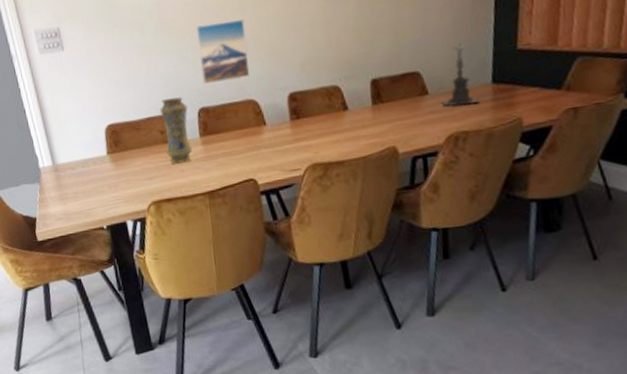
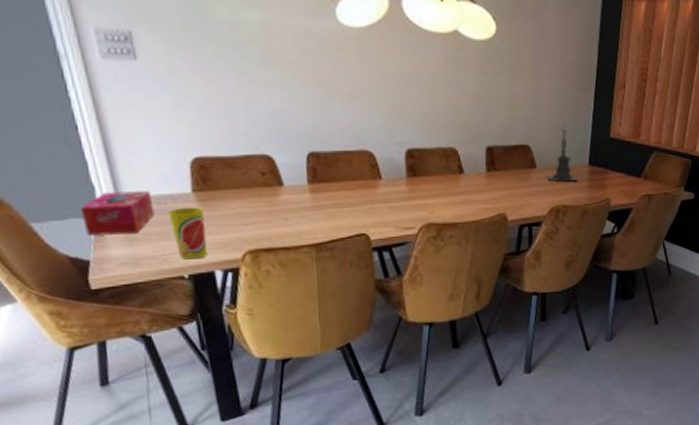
tissue box: none [29,157,80,198] -> present [81,191,155,236]
cup: none [90,167,121,213] -> present [168,207,208,260]
vase: present [160,97,193,164] -> none [261,137,299,210]
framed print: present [195,19,251,84] -> none [307,62,367,128]

